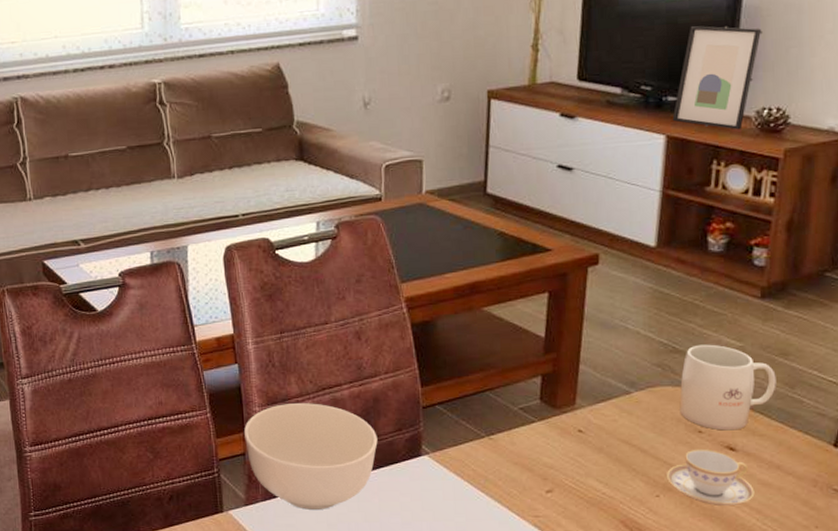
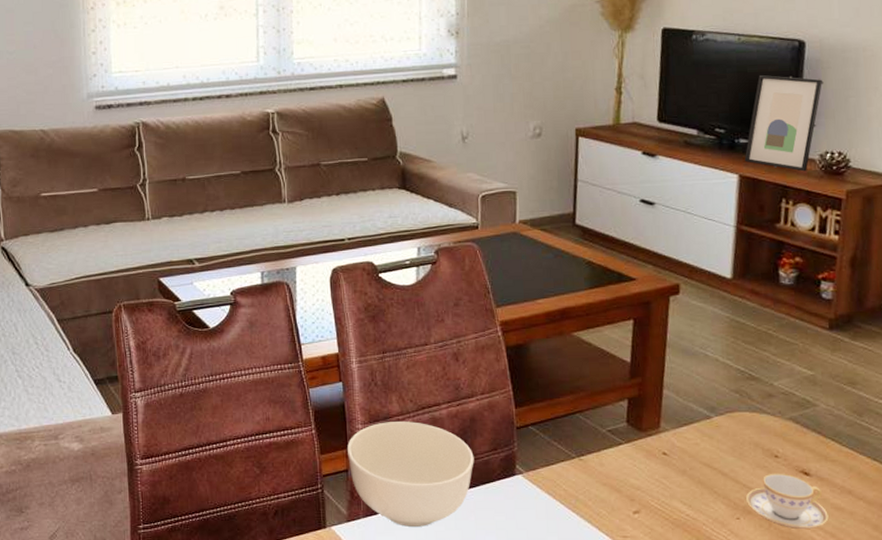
mug: present [679,344,776,431] -> none [756,372,846,456]

